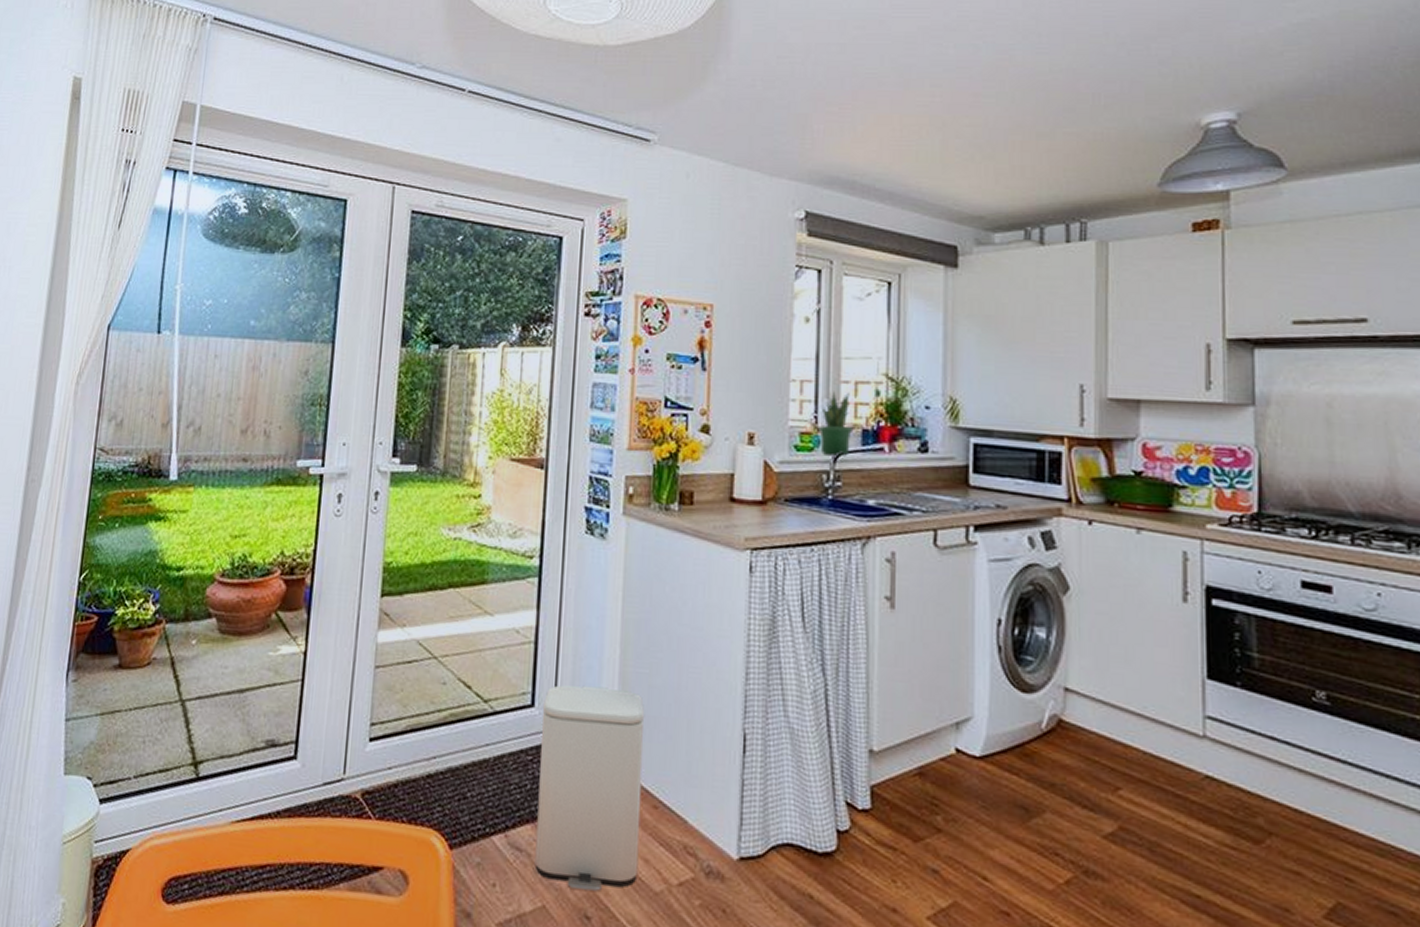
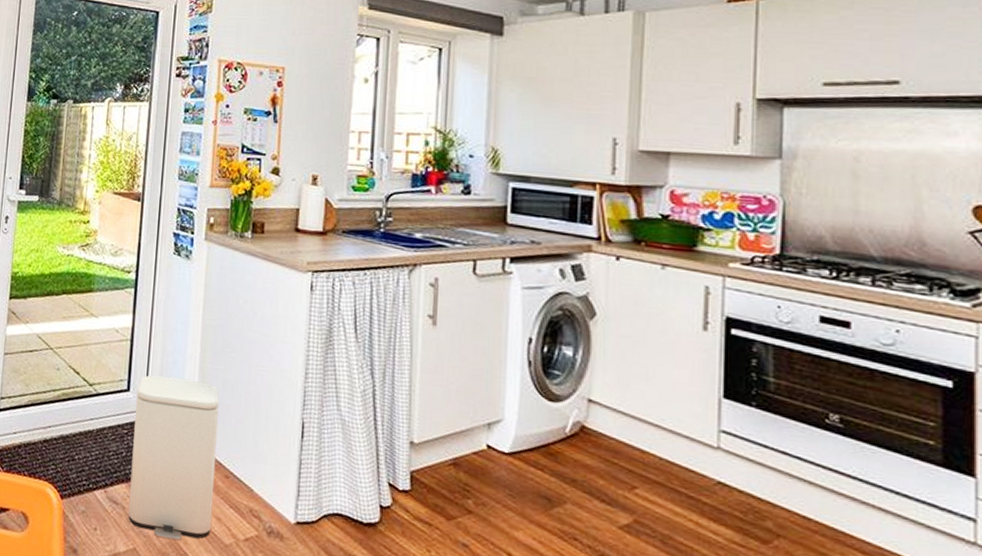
planter: present [819,391,852,458] -> none [374,141,403,197]

